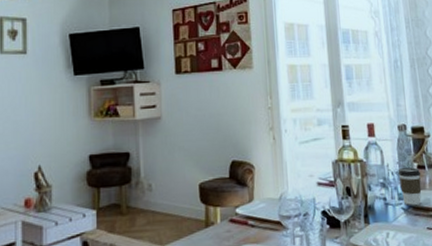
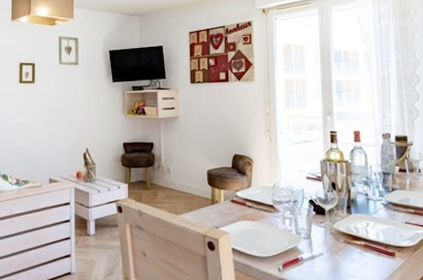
coffee cup: present [398,167,422,205] -> none [380,170,402,202]

